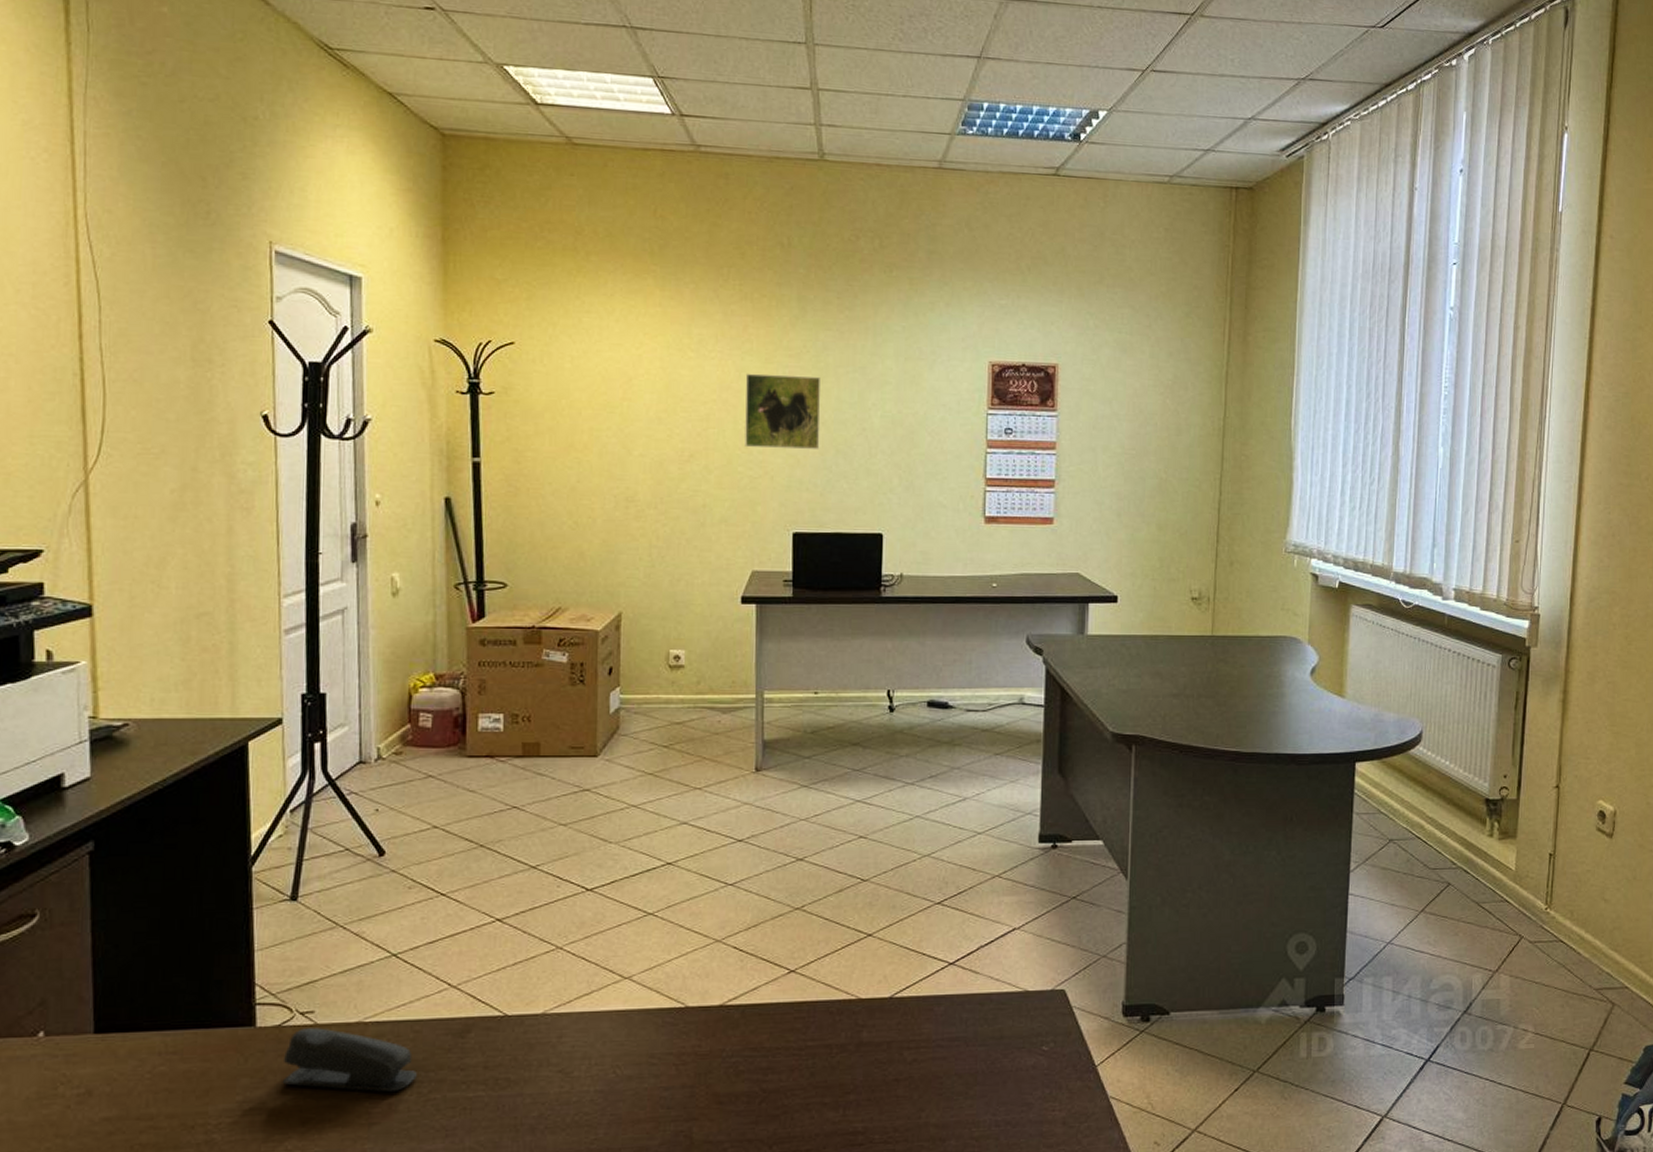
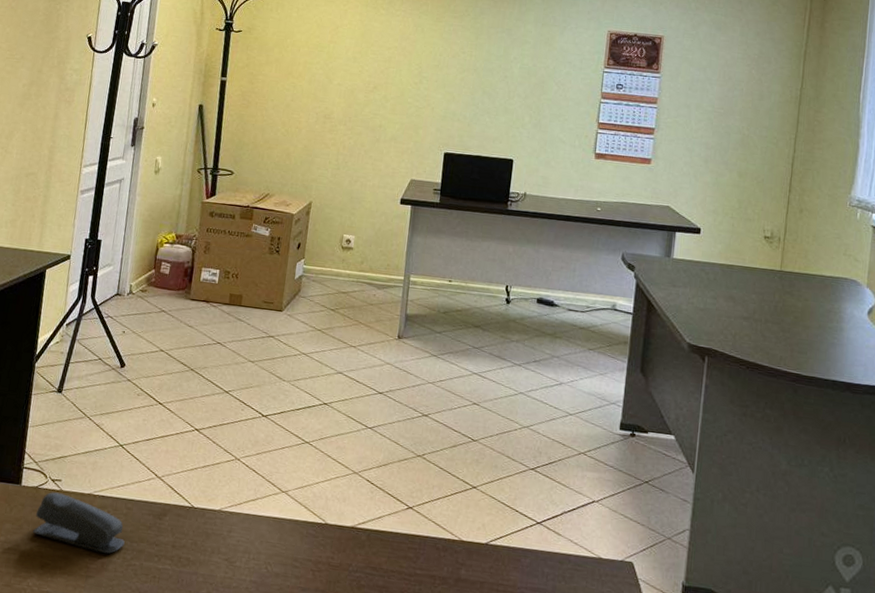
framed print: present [745,373,821,449] -> none [415,28,476,90]

